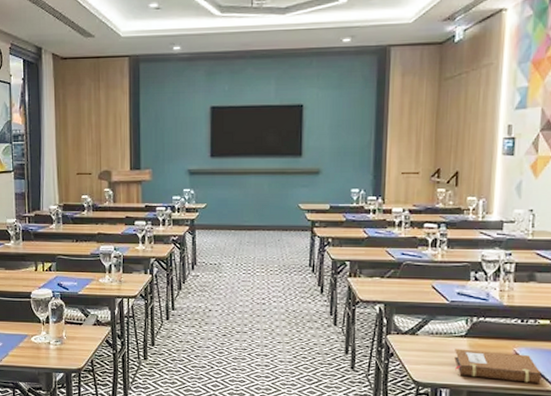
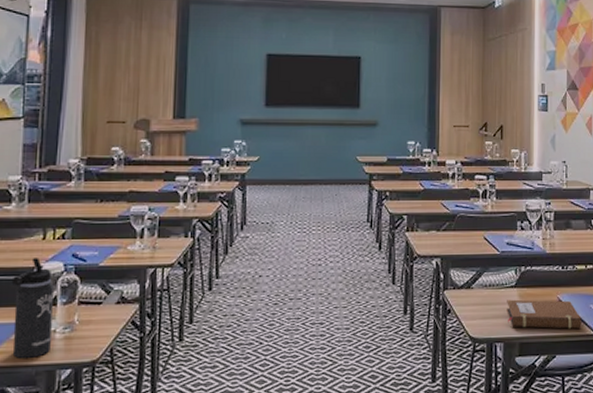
thermos bottle: none [15,285,47,362] -> present [11,258,54,358]

